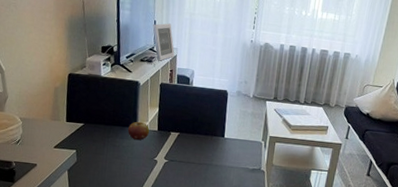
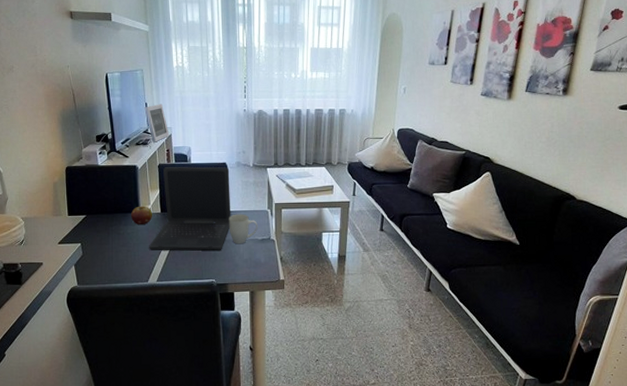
laptop: none [142,87,230,174] -> present [149,167,231,251]
mug: none [222,141,251,171] -> present [228,214,258,244]

